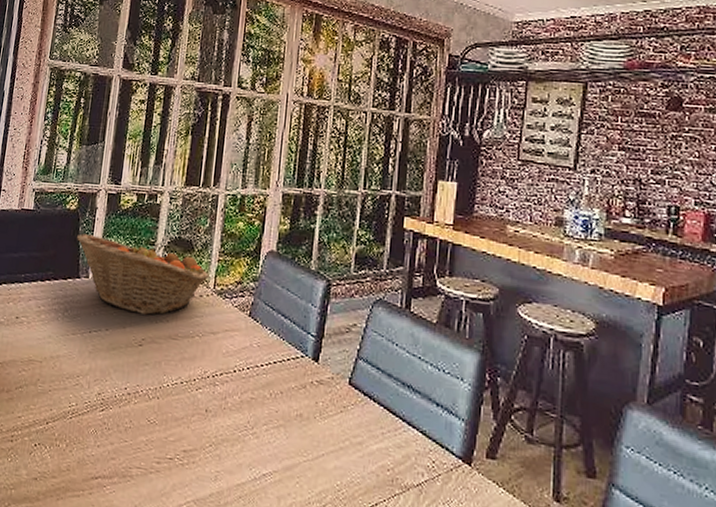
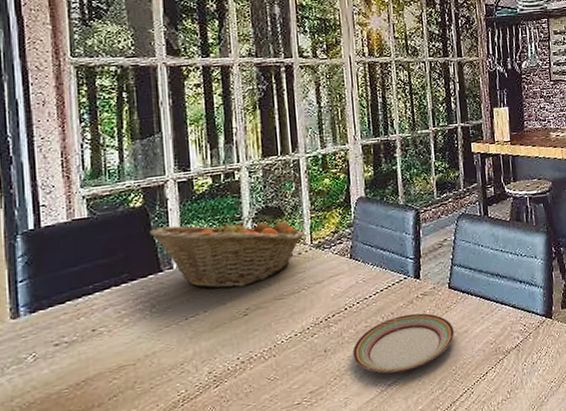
plate: none [232,397,347,466] -> present [352,313,454,373]

